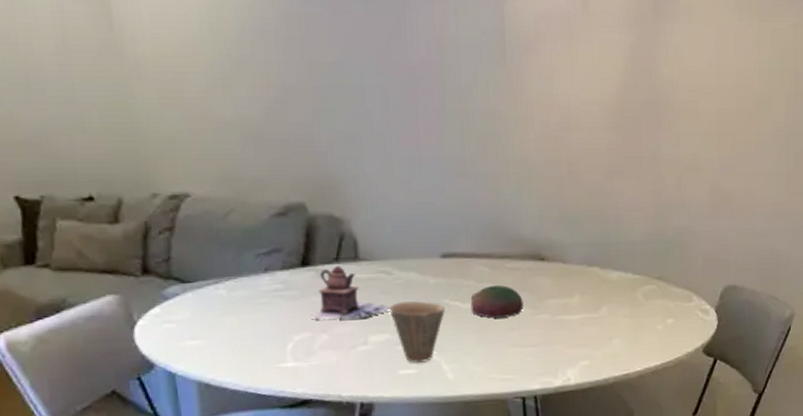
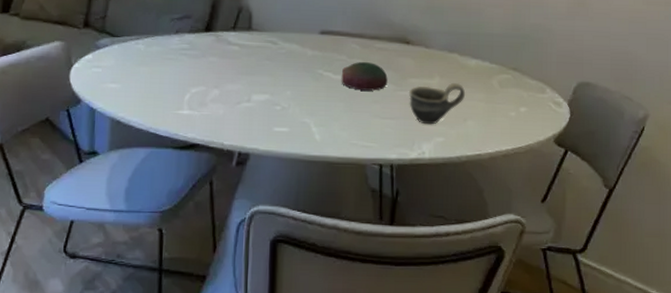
teapot: present [310,266,391,320] -> none [206,33,273,79]
cup: present [389,300,445,364] -> none [272,68,319,124]
cup: none [548,298,609,349] -> present [409,82,466,125]

